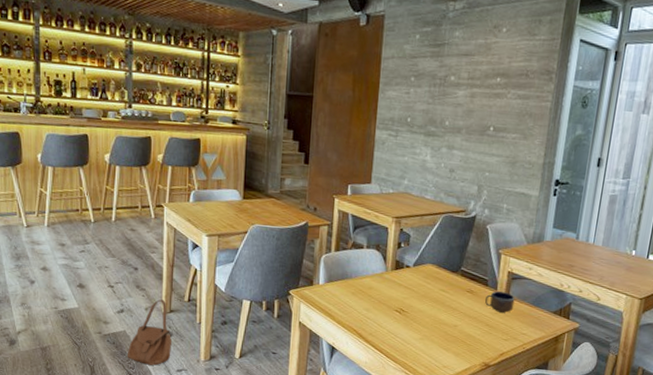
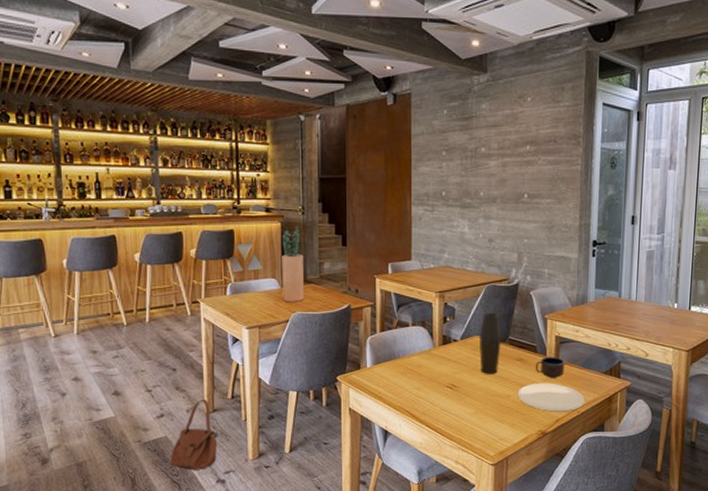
vase: none [243,137,266,216] -> present [281,223,304,303]
vase: none [430,241,454,303] -> present [479,312,501,374]
plate: none [464,315,531,347] -> present [518,383,585,413]

